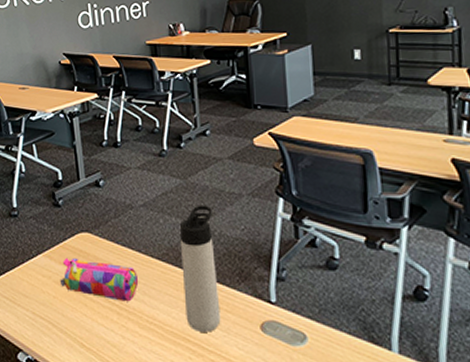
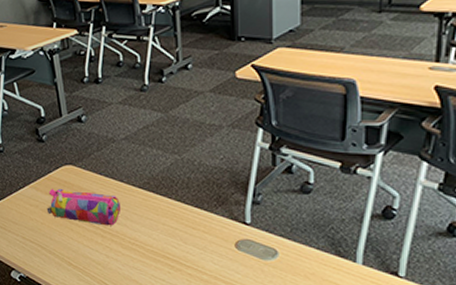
thermos bottle: present [179,205,221,332] -> none [160,137,198,251]

